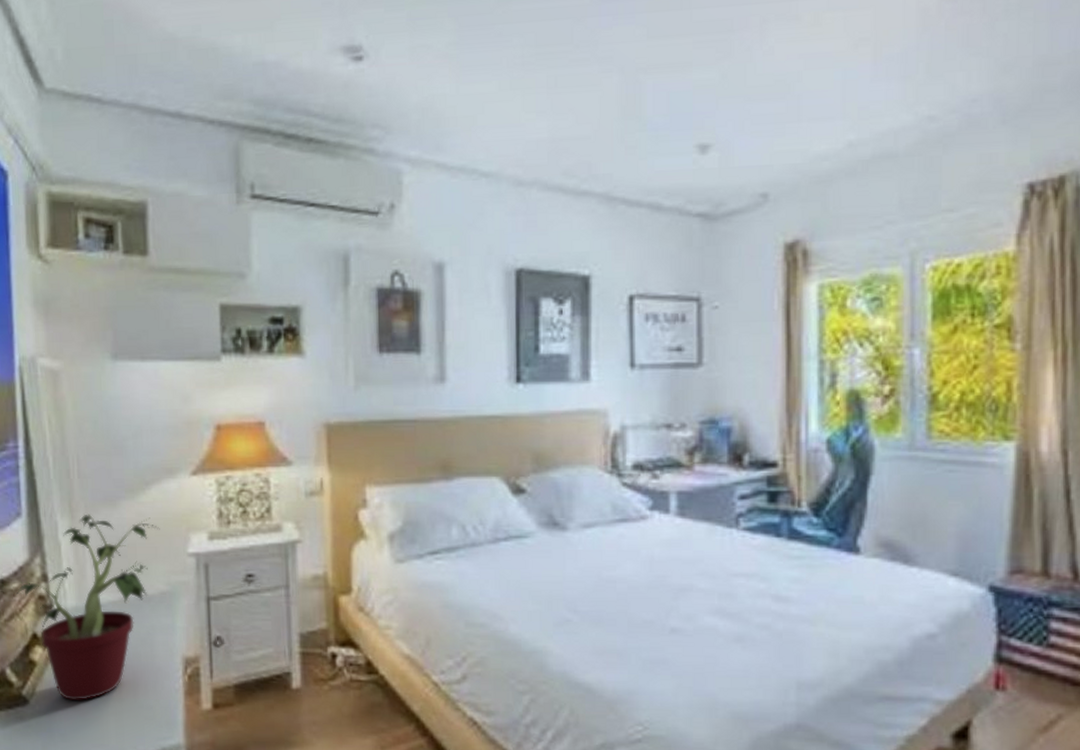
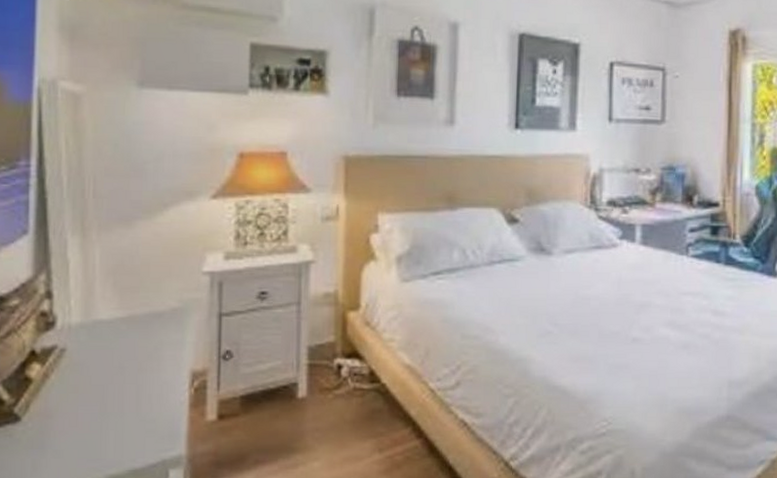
potted plant: present [16,514,160,701] -> none [16,232,176,417]

